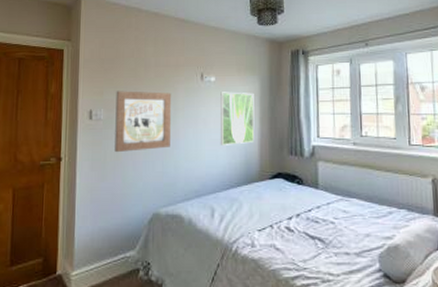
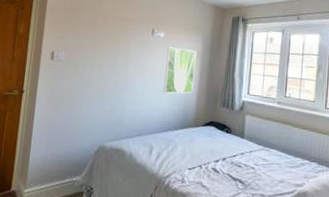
wall art: present [115,91,172,153] -> none [71,37,125,91]

